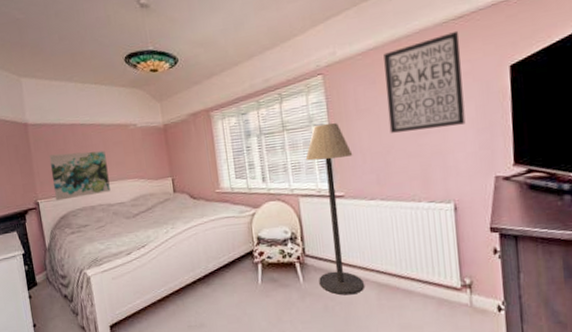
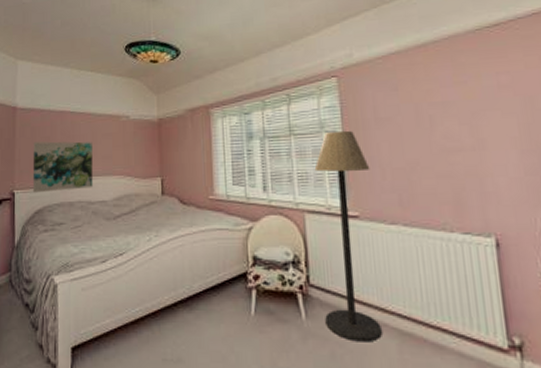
wall art: present [383,30,466,133] -> none [407,39,507,147]

